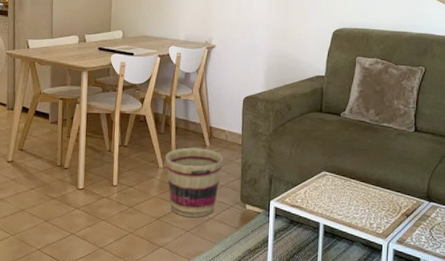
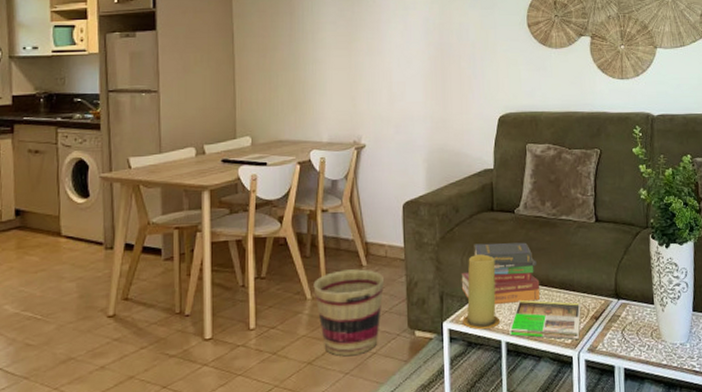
candle: none [287,148,320,211] -> present [462,254,500,329]
books: none [288,138,359,194] -> present [461,242,540,304]
magazine: none [327,190,394,231] -> present [509,299,581,340]

